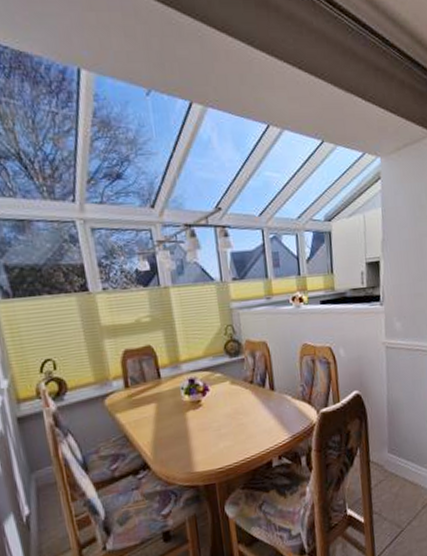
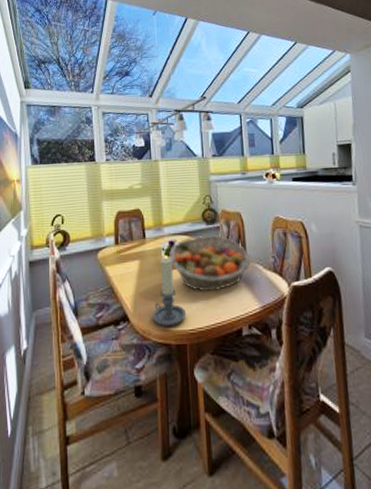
candle holder: none [175,397,214,469] -> present [152,258,187,326]
fruit basket: none [189,368,280,429] -> present [169,235,252,292]

